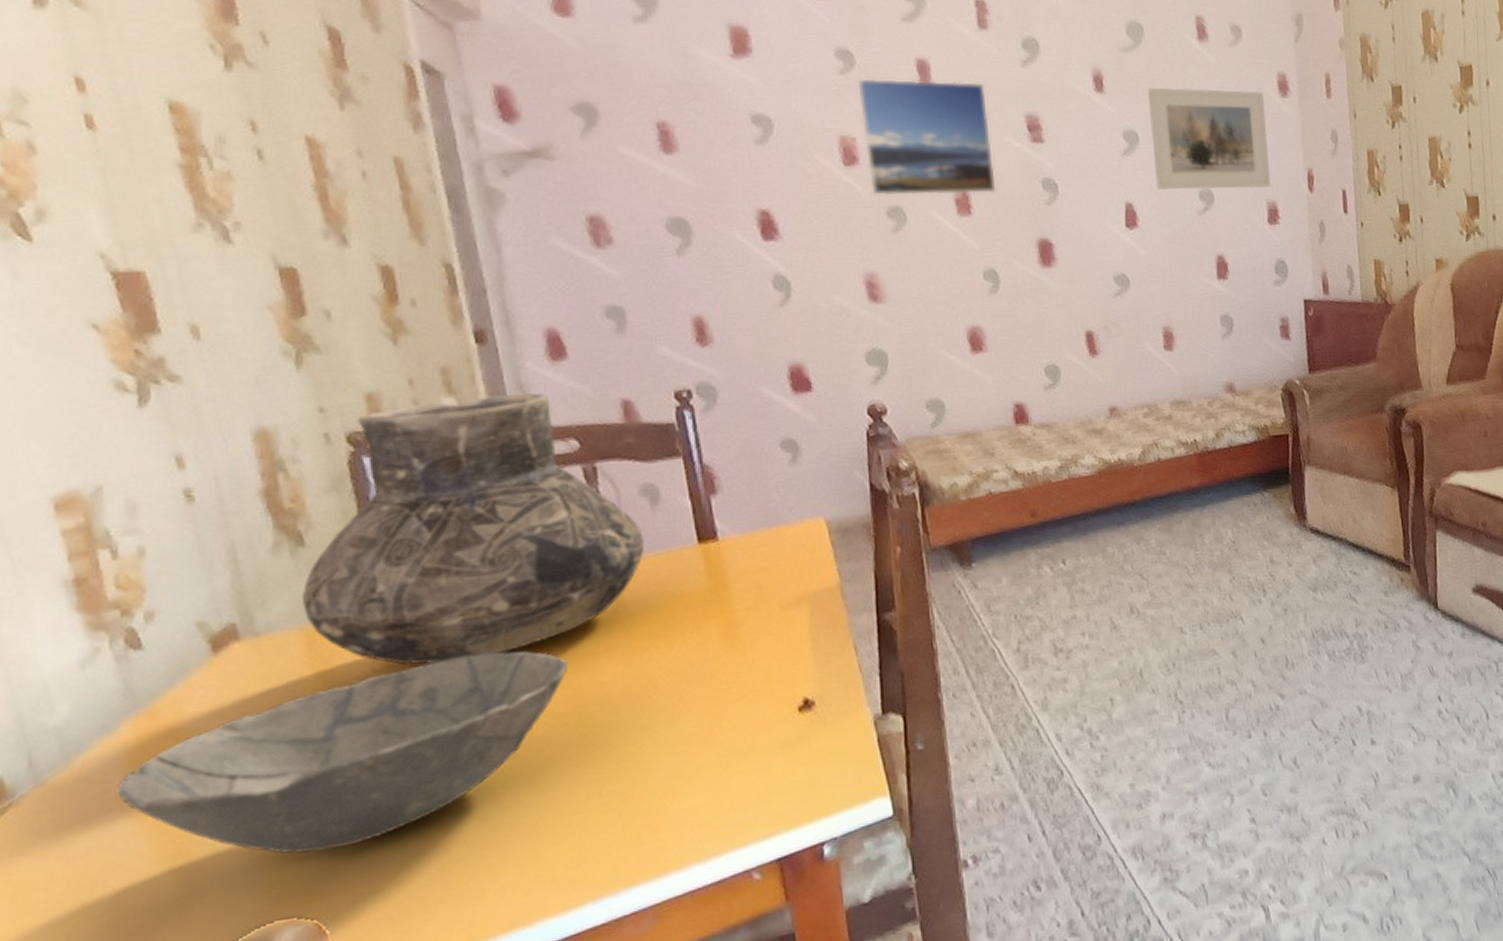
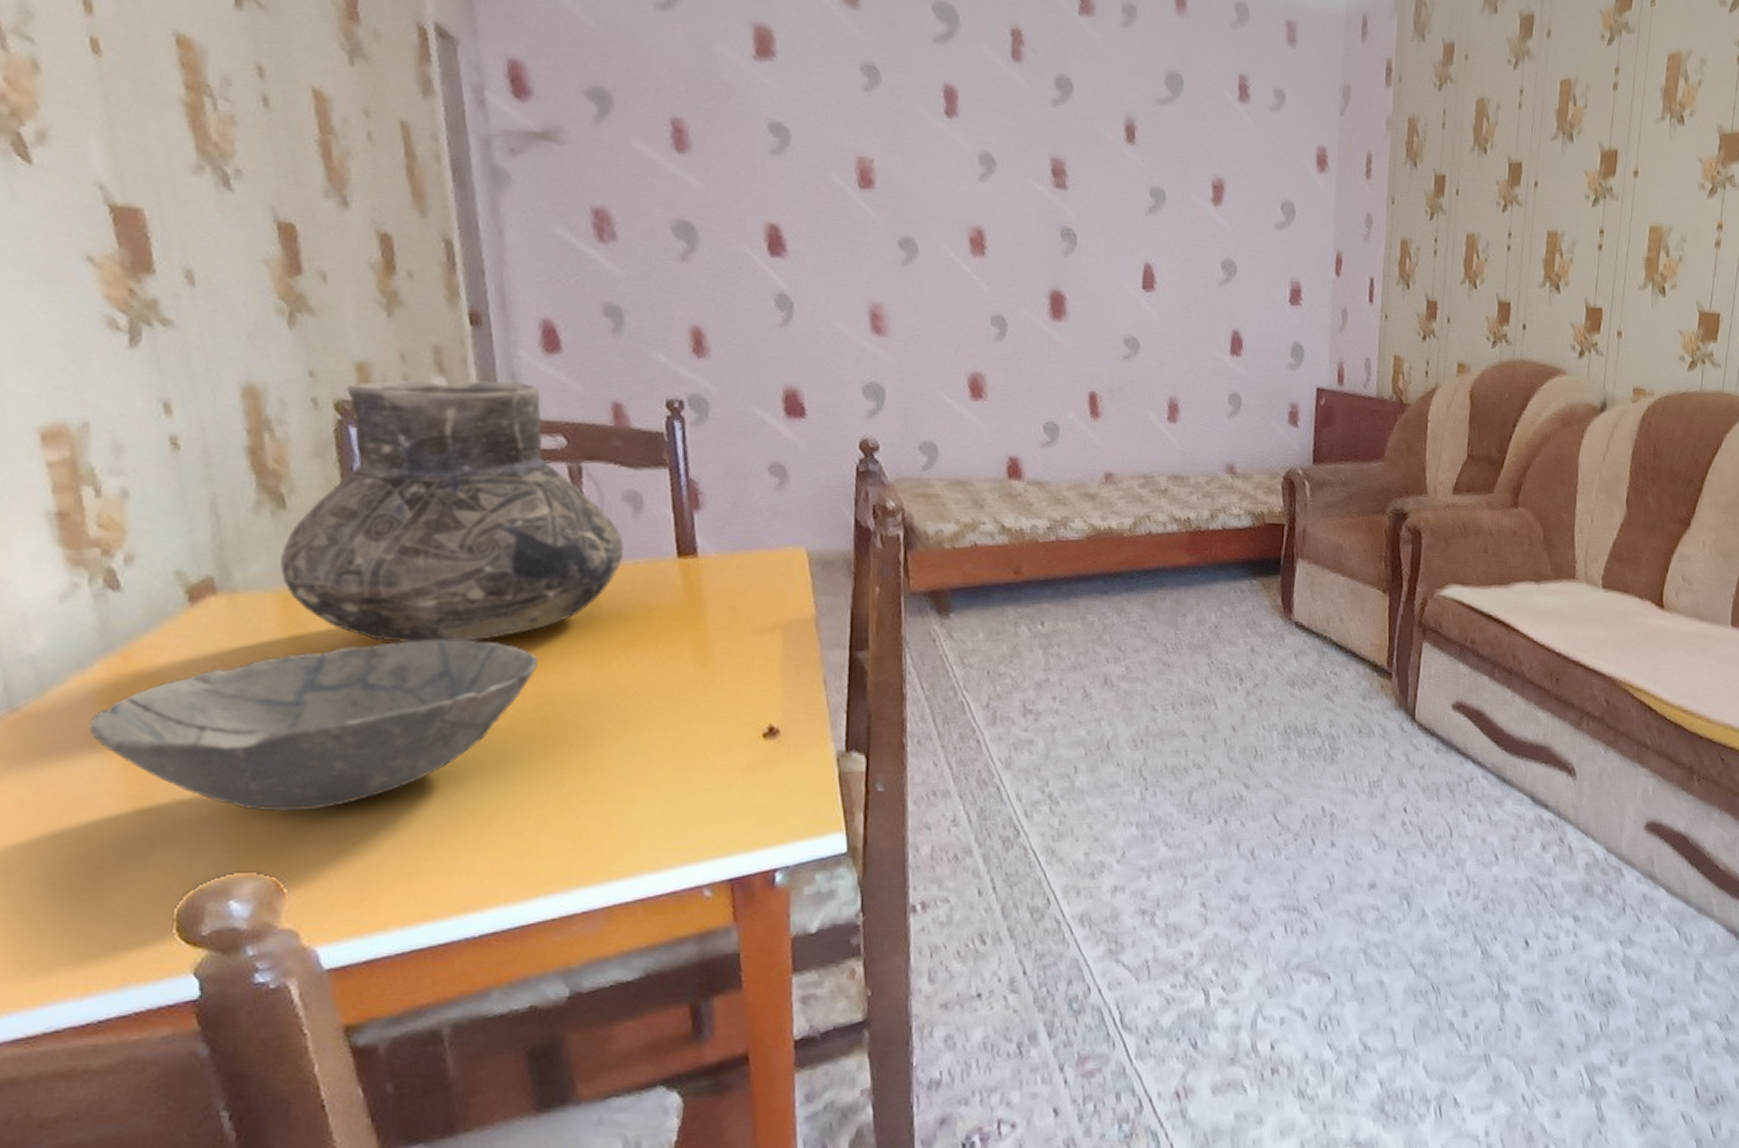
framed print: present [858,78,997,196] -> none [880,98,1014,236]
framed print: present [1148,87,1271,190] -> none [1178,145,1300,265]

